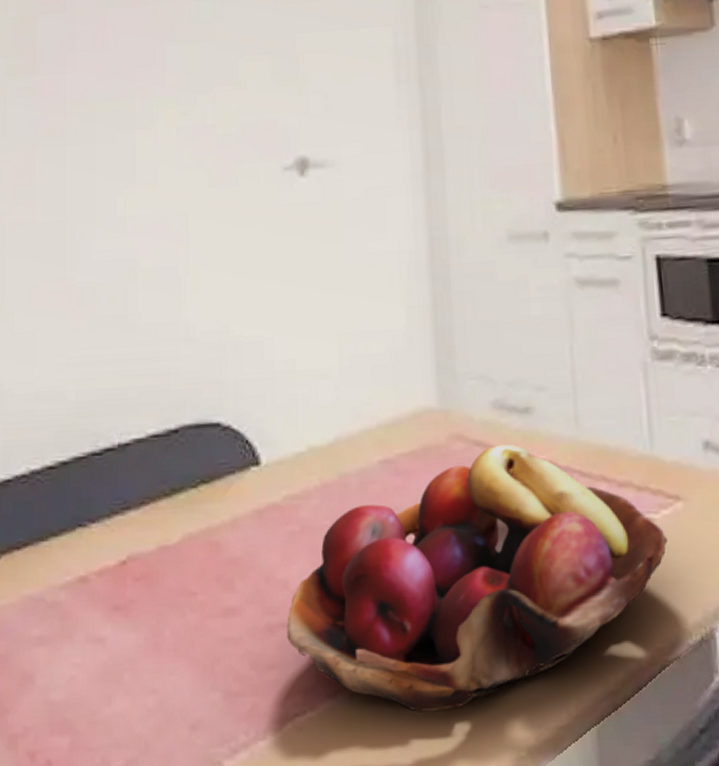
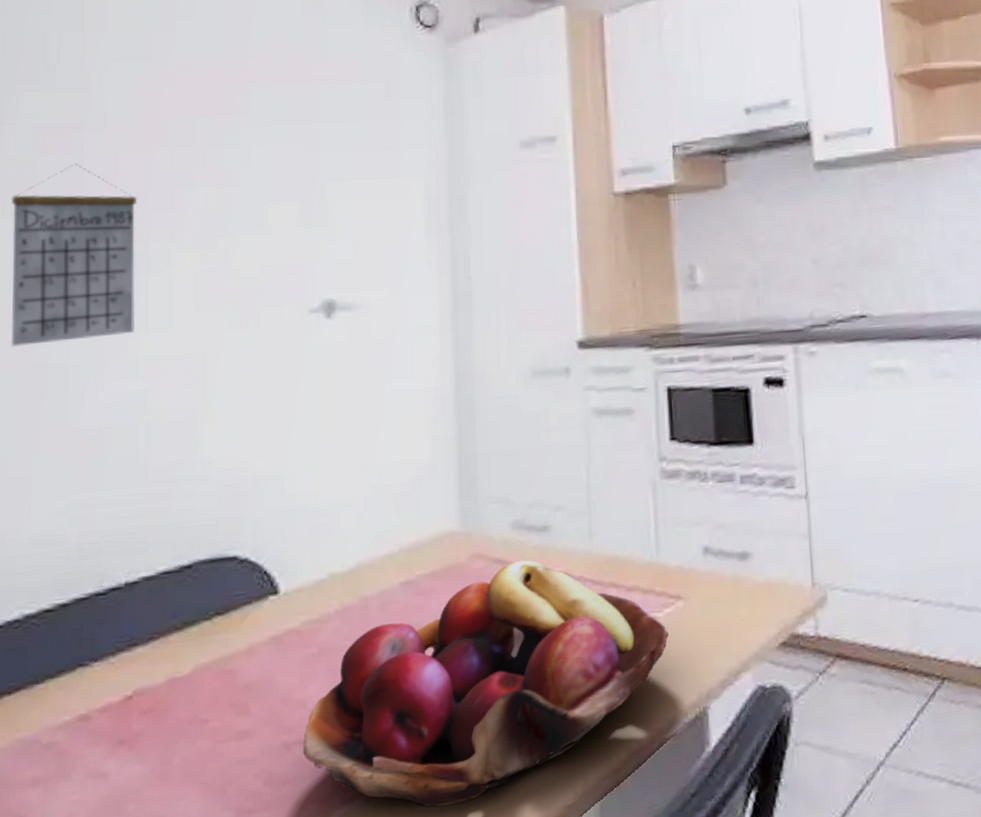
calendar: none [14,22,124,204] -> present [10,164,138,347]

